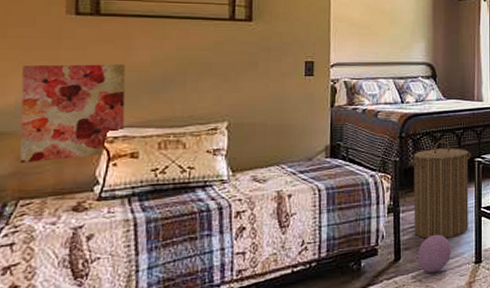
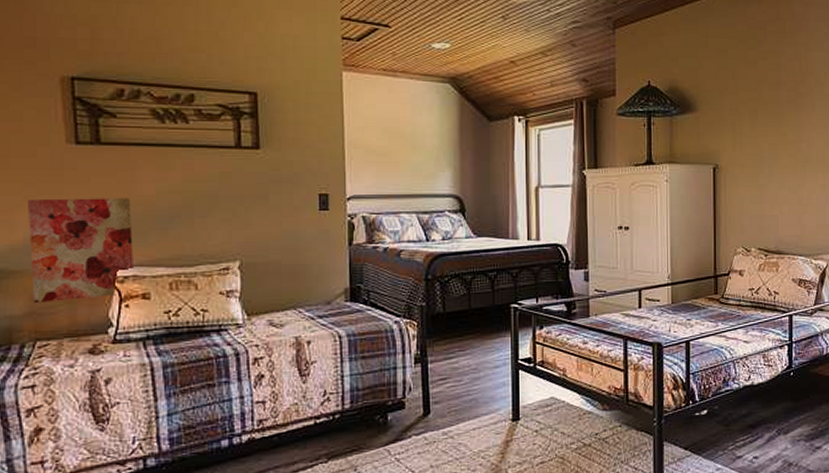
laundry hamper: present [410,140,471,239] -> none [438,283,506,393]
ball: present [417,234,452,273] -> none [449,387,486,430]

